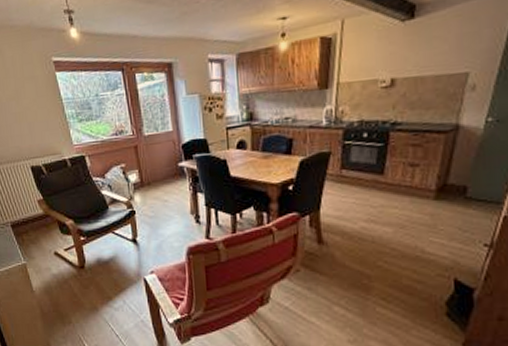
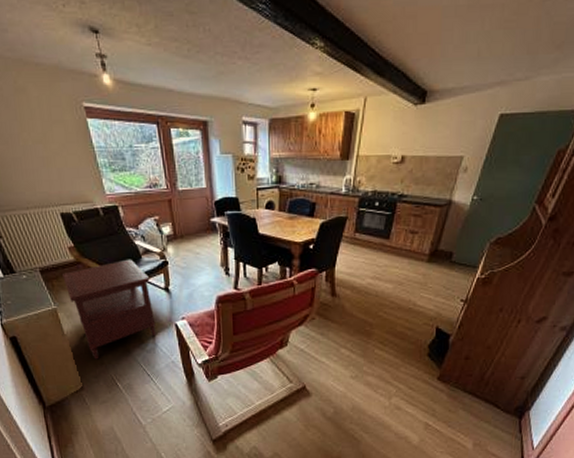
side table: none [32,210,125,318] -> present [62,259,156,360]

